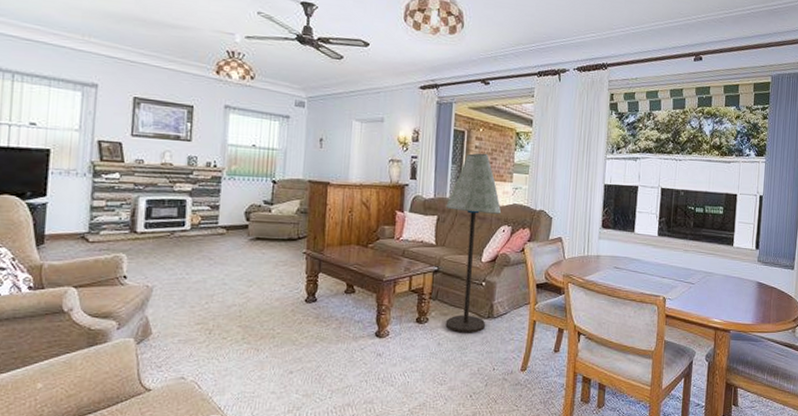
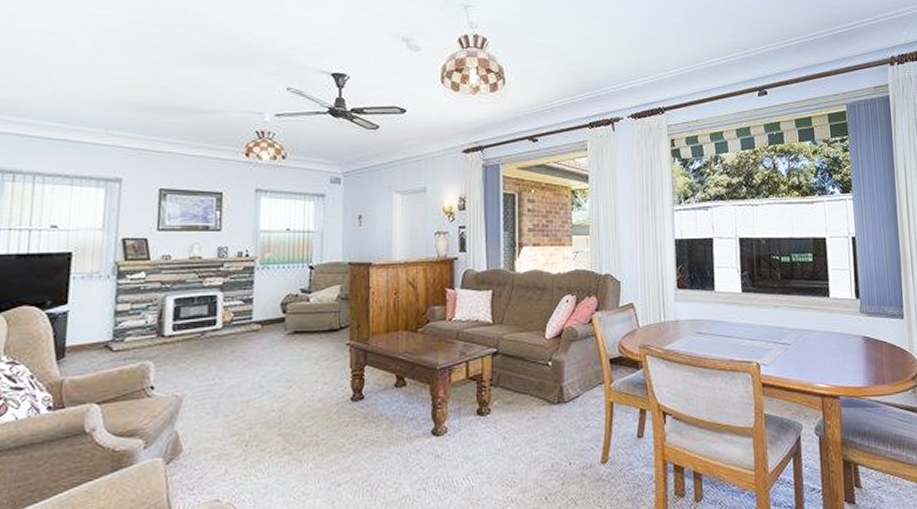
floor lamp: present [445,153,501,333] -> none [500,216,562,424]

